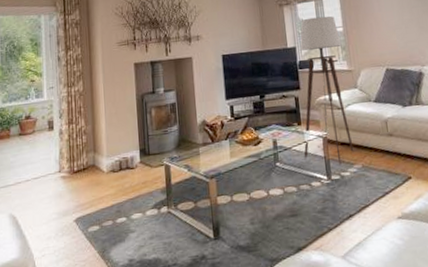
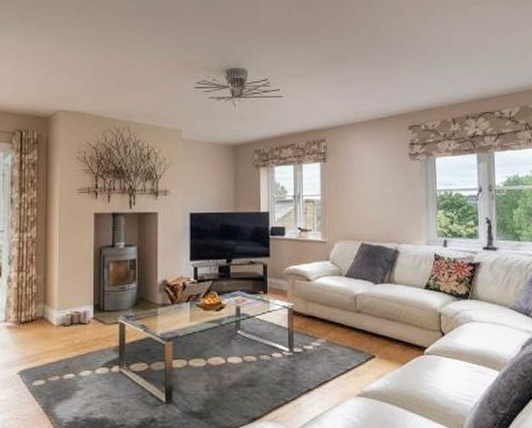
floor lamp: present [300,16,354,165] -> none [267,182,319,338]

